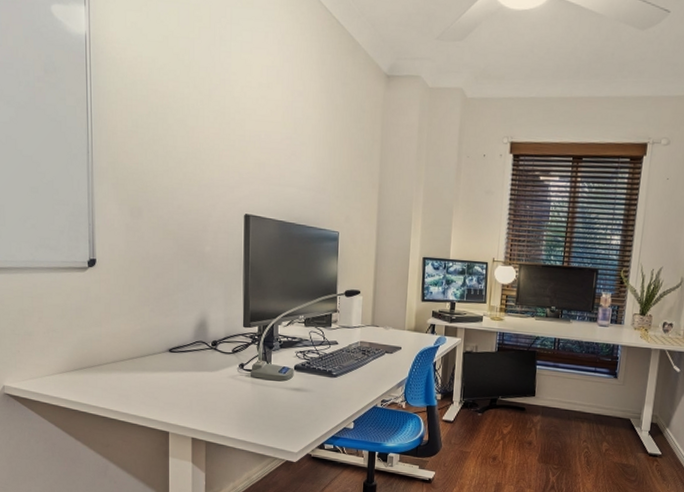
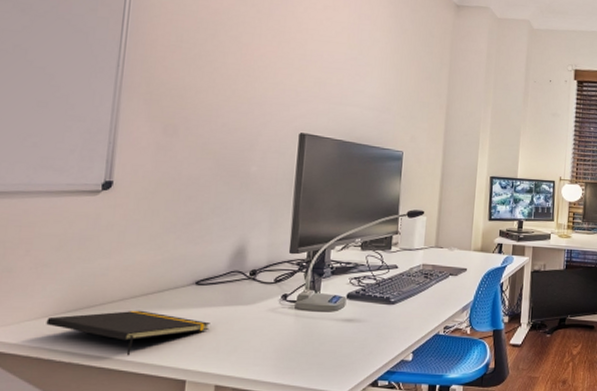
notepad: none [61,371,183,409] -> present [46,310,210,356]

